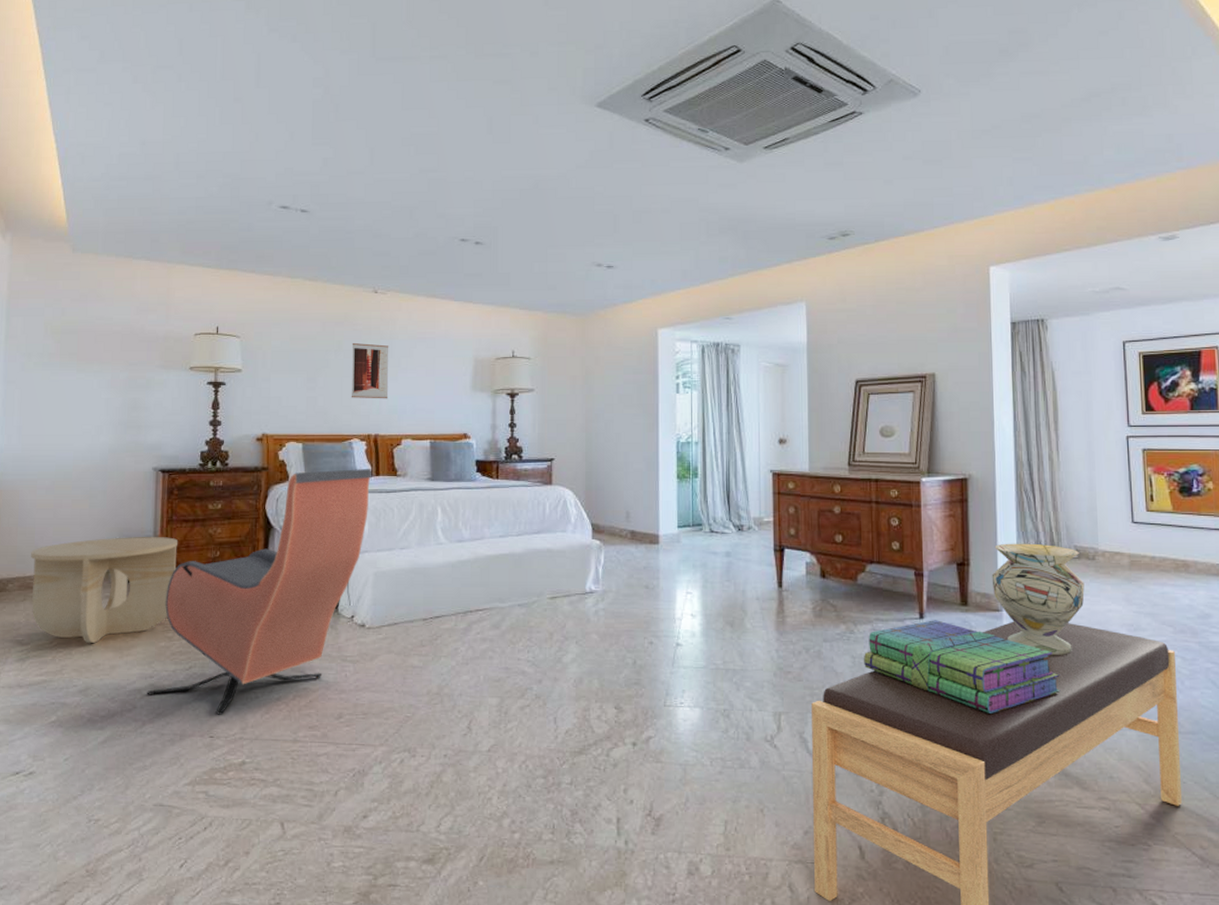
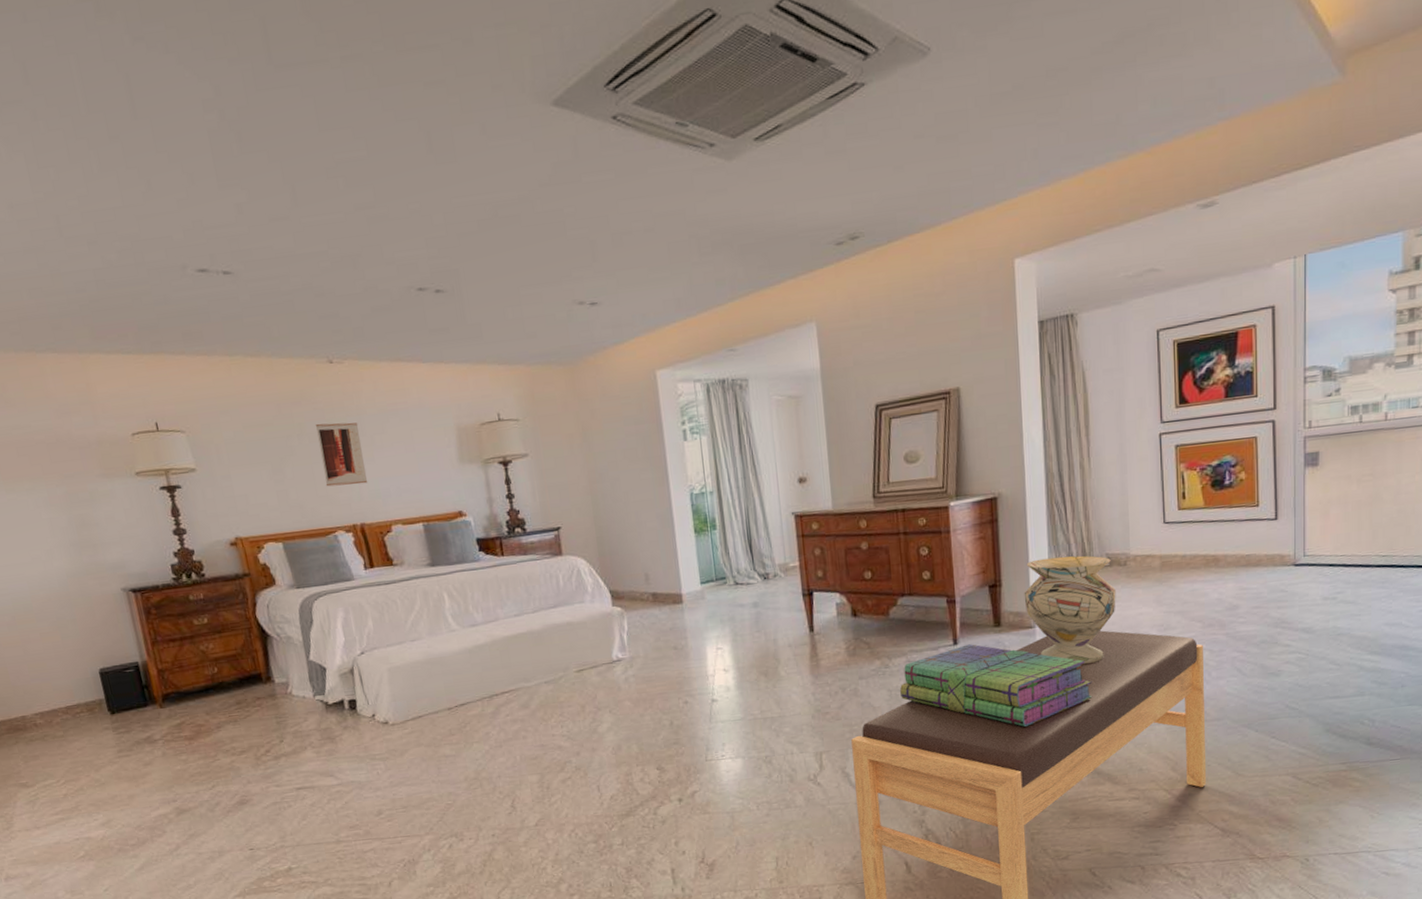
side table: present [31,537,179,644] -> none [10,659,176,778]
armchair: present [147,468,371,715] -> none [168,560,370,828]

